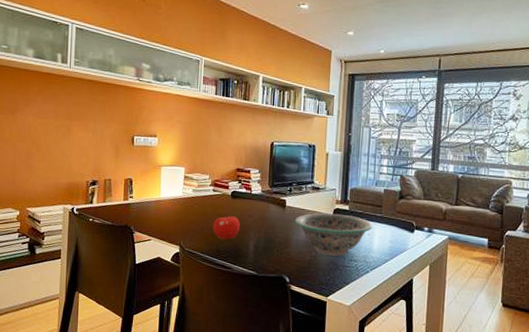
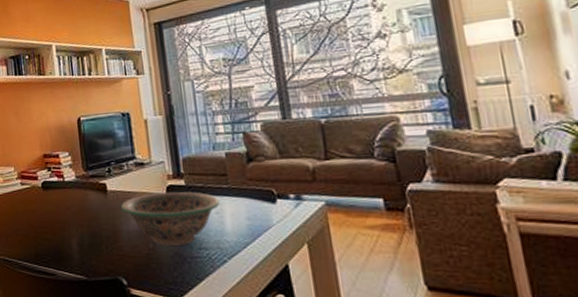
fruit: present [213,213,241,240] -> none [26,209,59,241]

